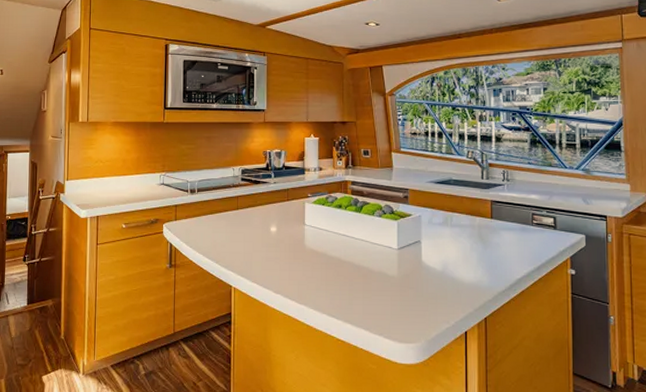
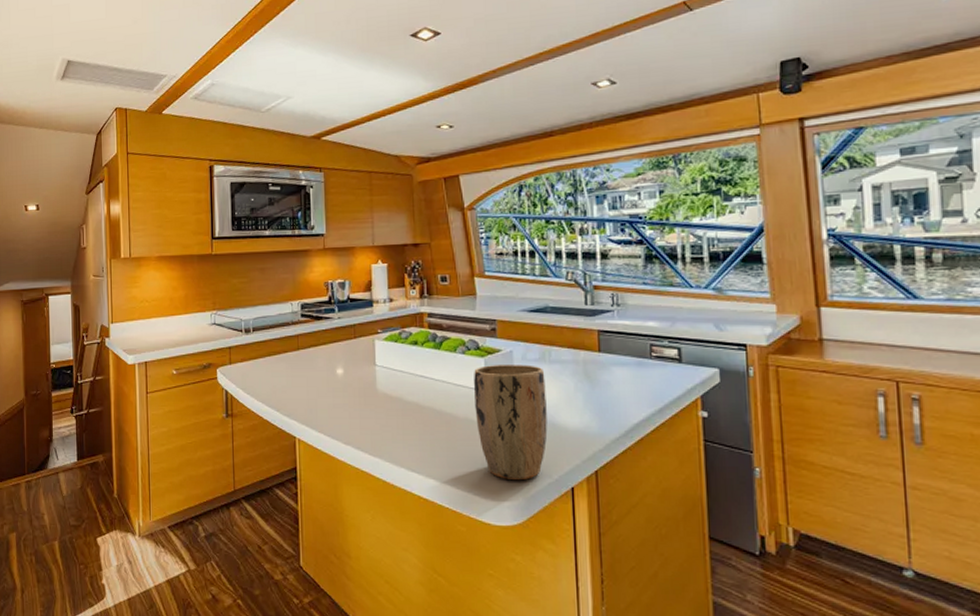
plant pot: none [387,227,447,325] -> present [473,365,548,480]

